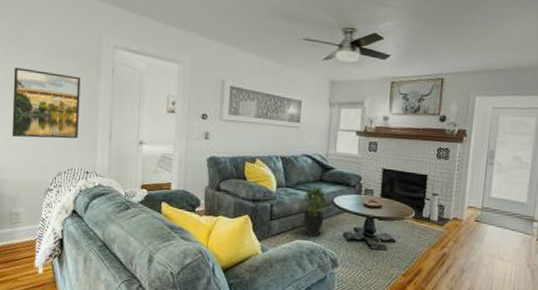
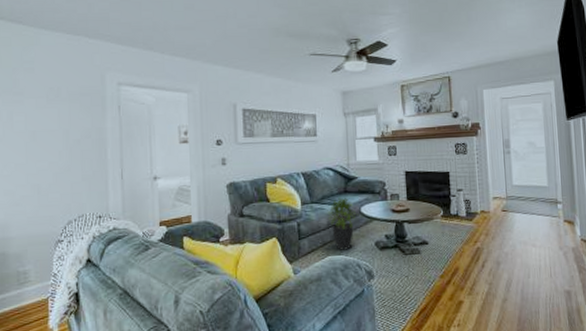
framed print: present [11,67,81,139] -> none [12,116,87,189]

